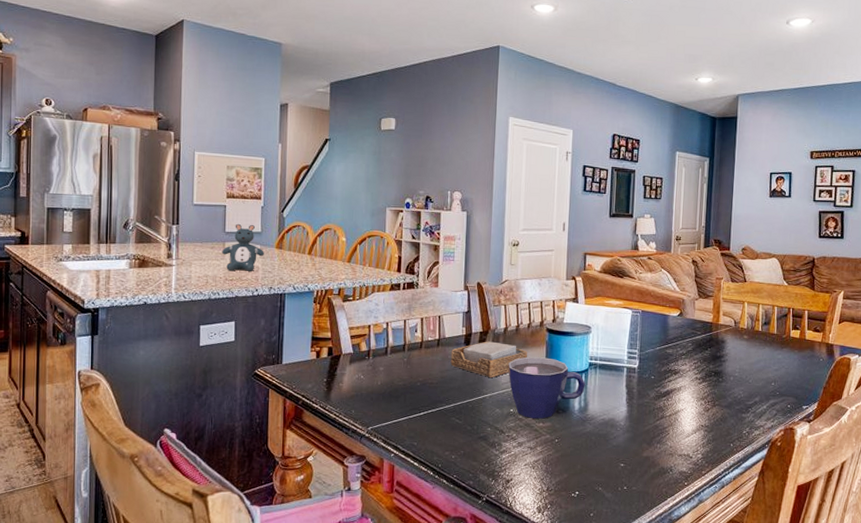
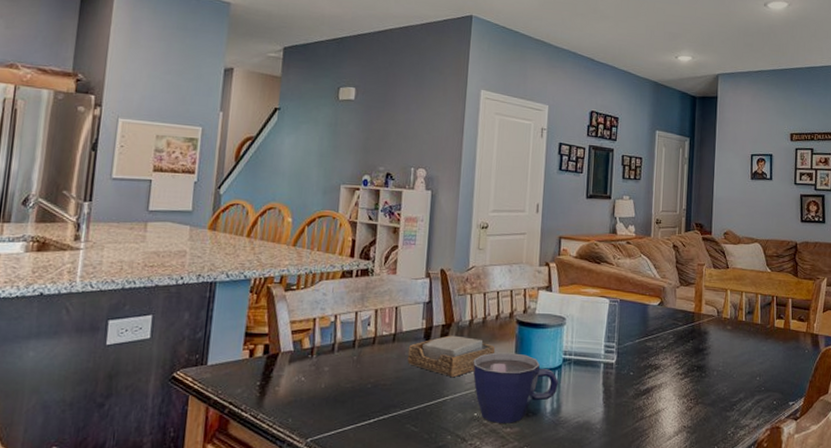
stuffed animal: present [222,223,264,271] -> none [142,200,194,256]

